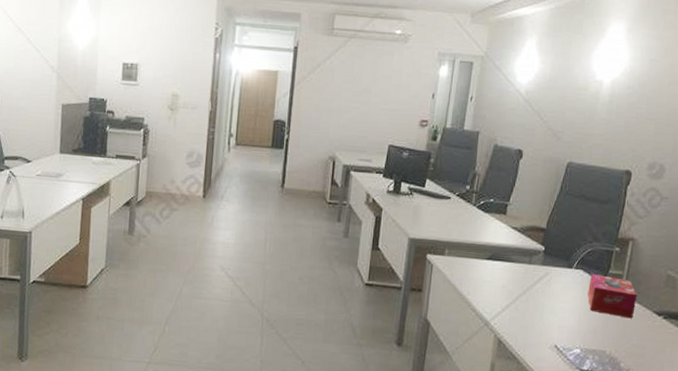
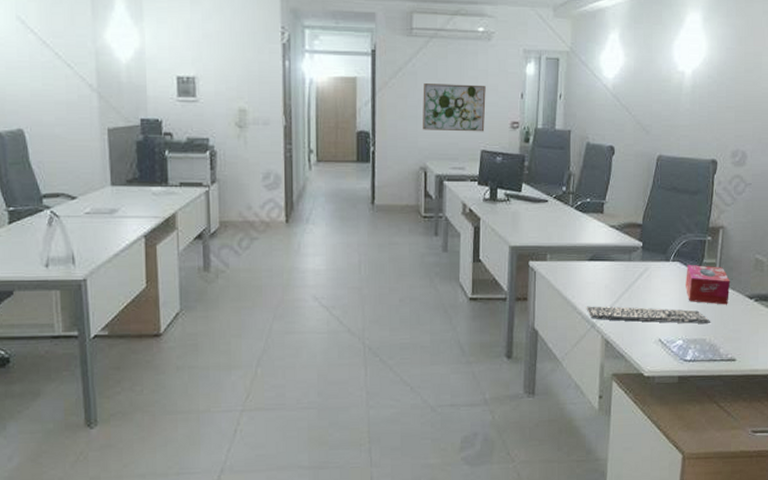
wall art: none [335,80,399,128] -> present [423,83,486,132]
keyboard: none [481,304,613,337] -> present [586,306,711,324]

